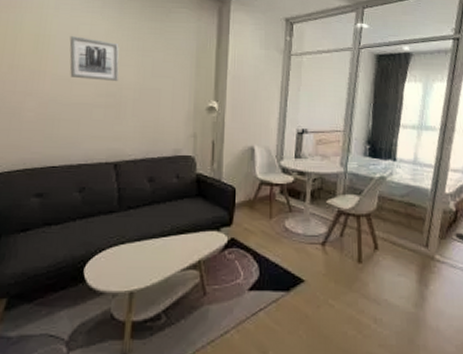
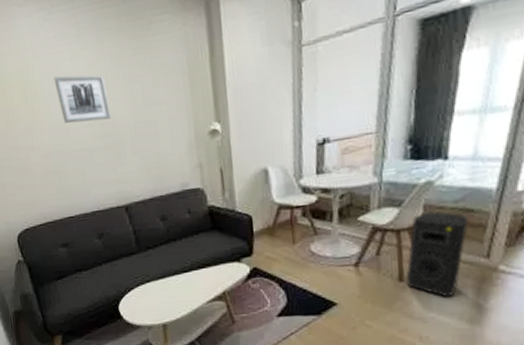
speaker: none [364,202,412,280] -> present [406,211,469,297]

